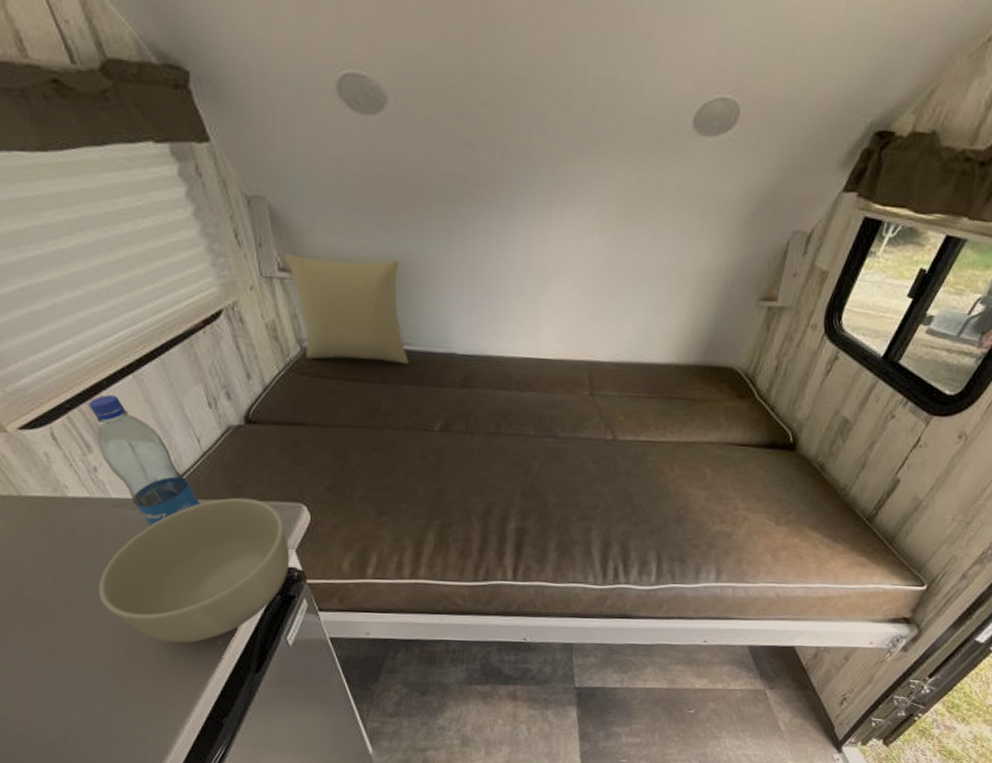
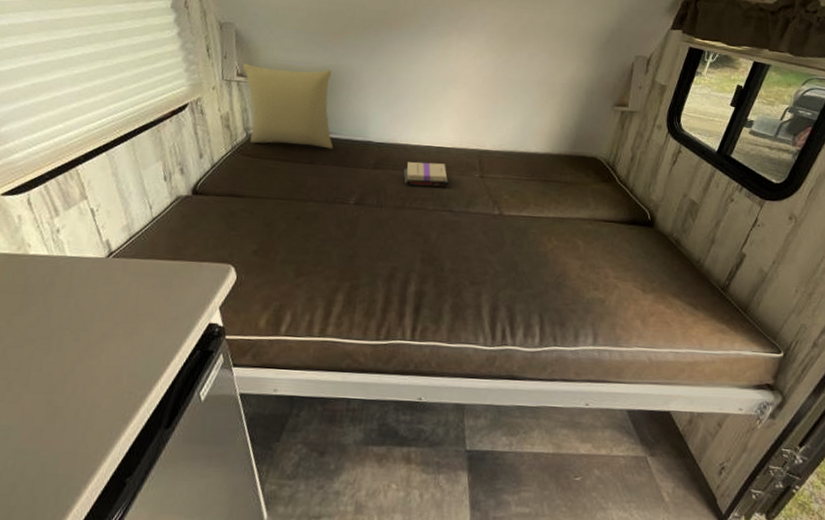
bottle: present [89,395,201,527] -> none [64,168,143,283]
bowl: present [98,497,290,643] -> none [35,258,215,397]
books: none [496,377,552,410] -> present [403,161,449,188]

